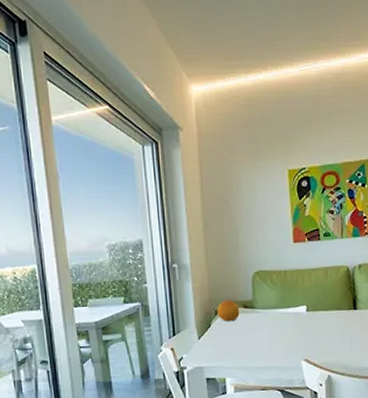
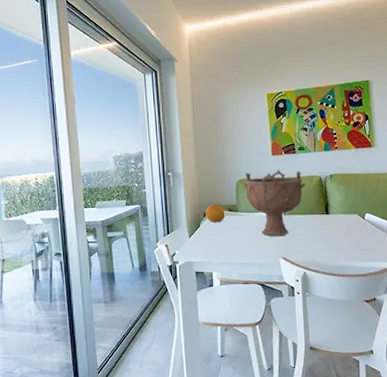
decorative bowl: none [260,259,331,336] -> present [243,169,306,237]

